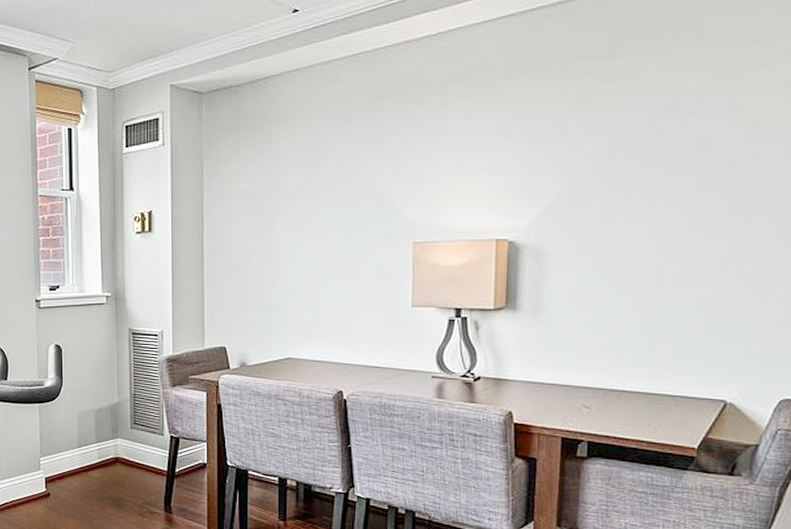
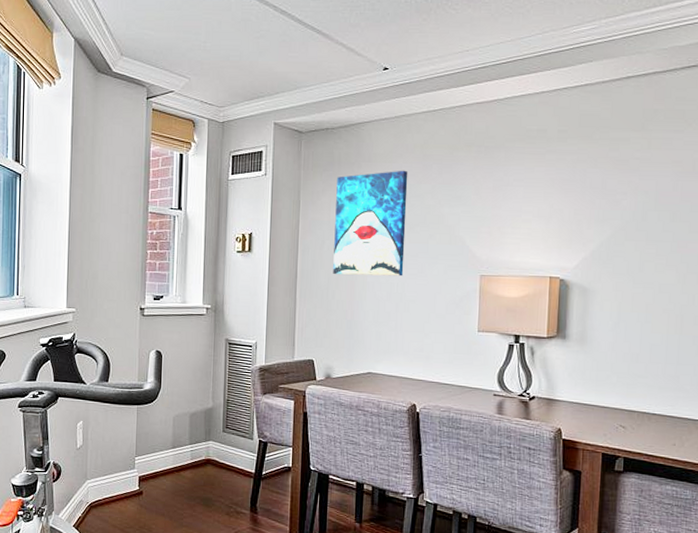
wall art: none [244,127,326,251] -> present [333,170,408,277]

